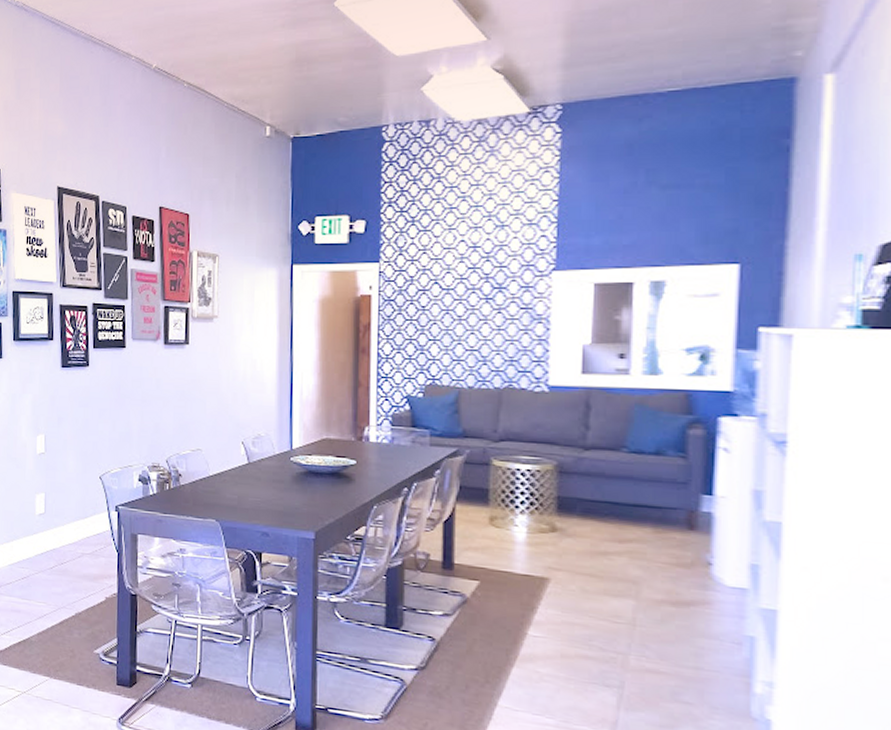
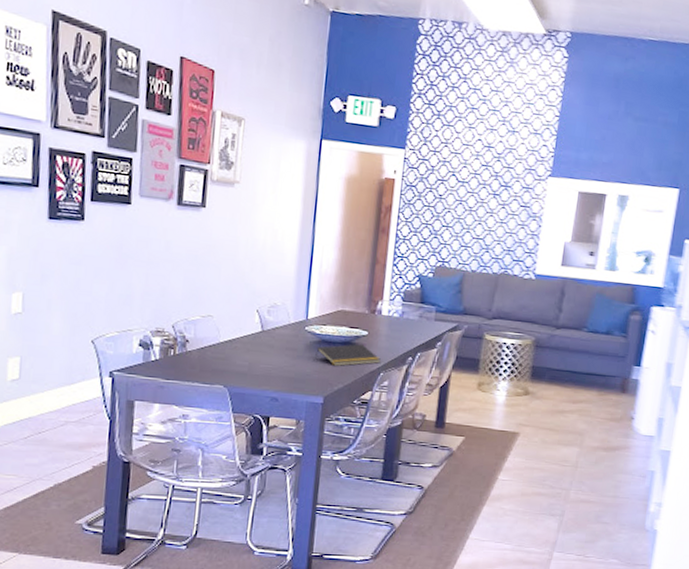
notepad: none [303,474,372,500] -> present [315,344,381,367]

